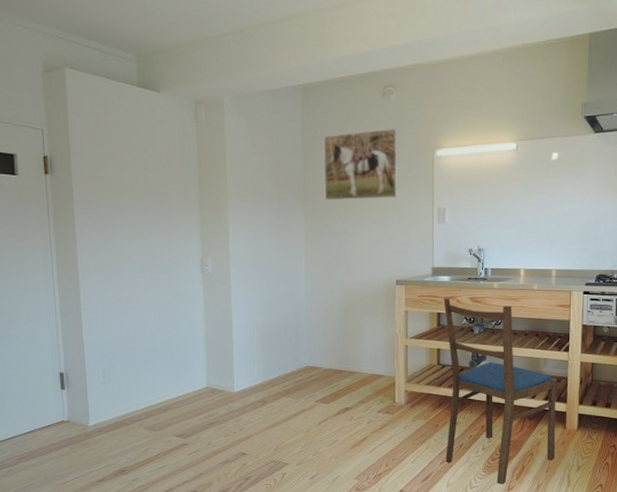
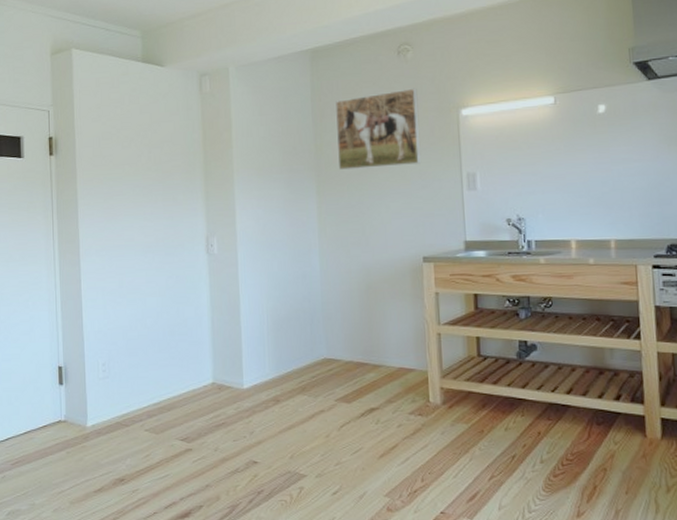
dining chair: present [443,297,556,485] -> none [480,276,635,509]

